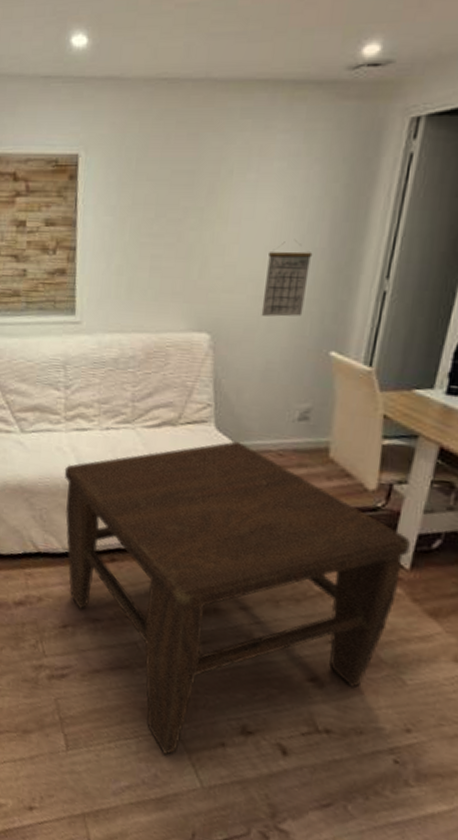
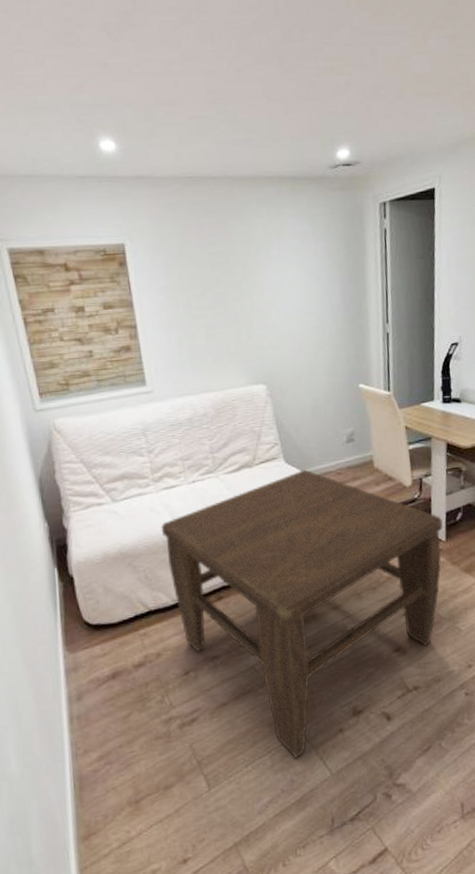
calendar: present [261,240,313,317] -> none [299,301,334,364]

